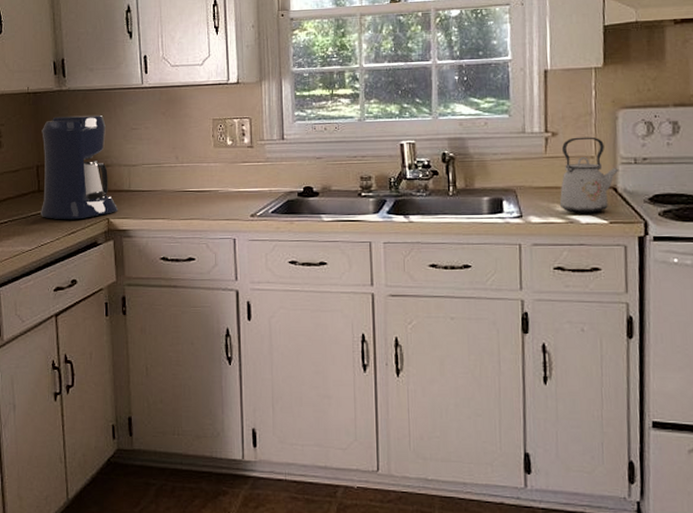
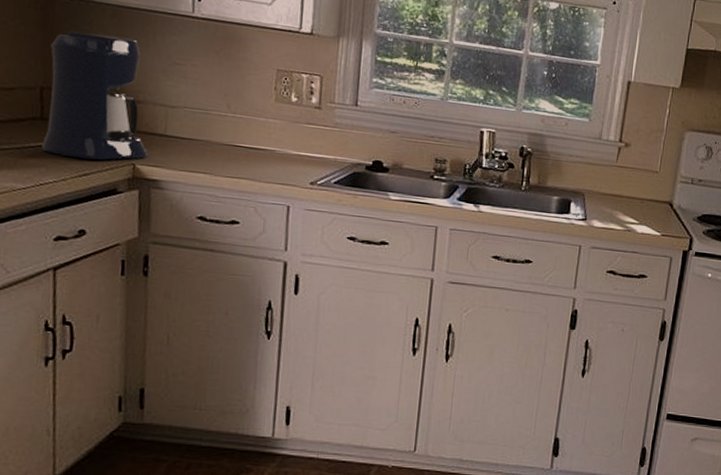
kettle: present [559,136,619,213] -> none [621,151,678,225]

